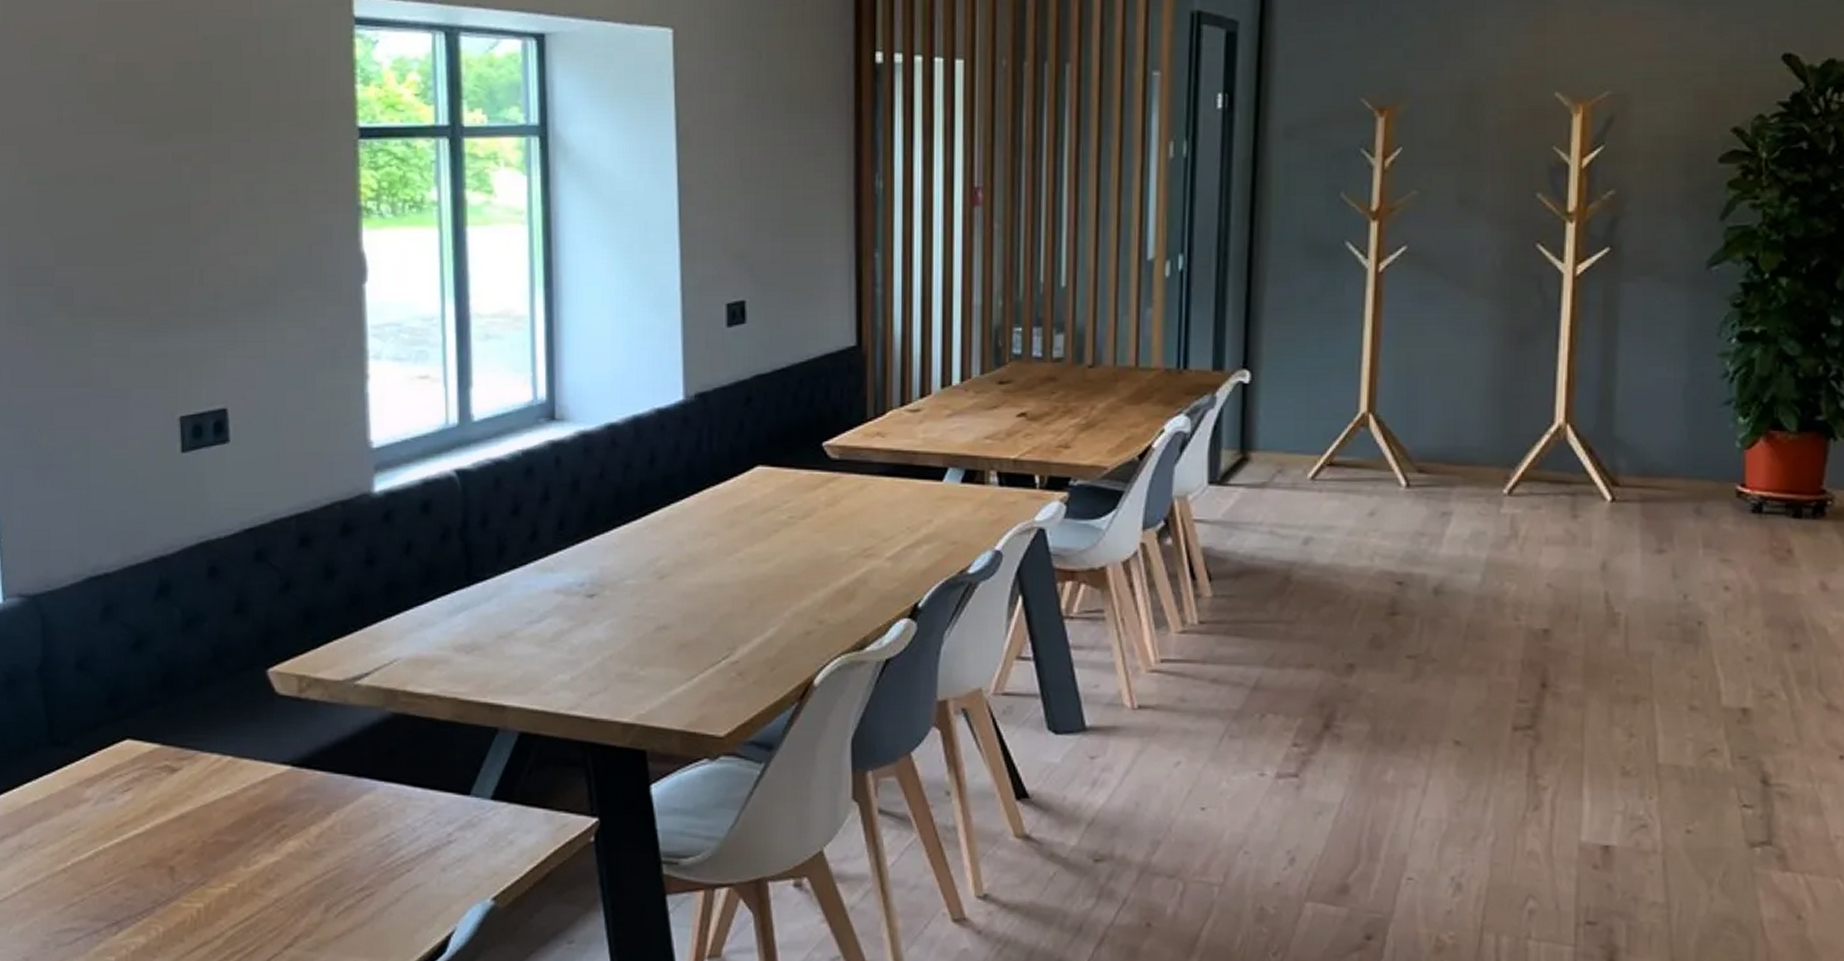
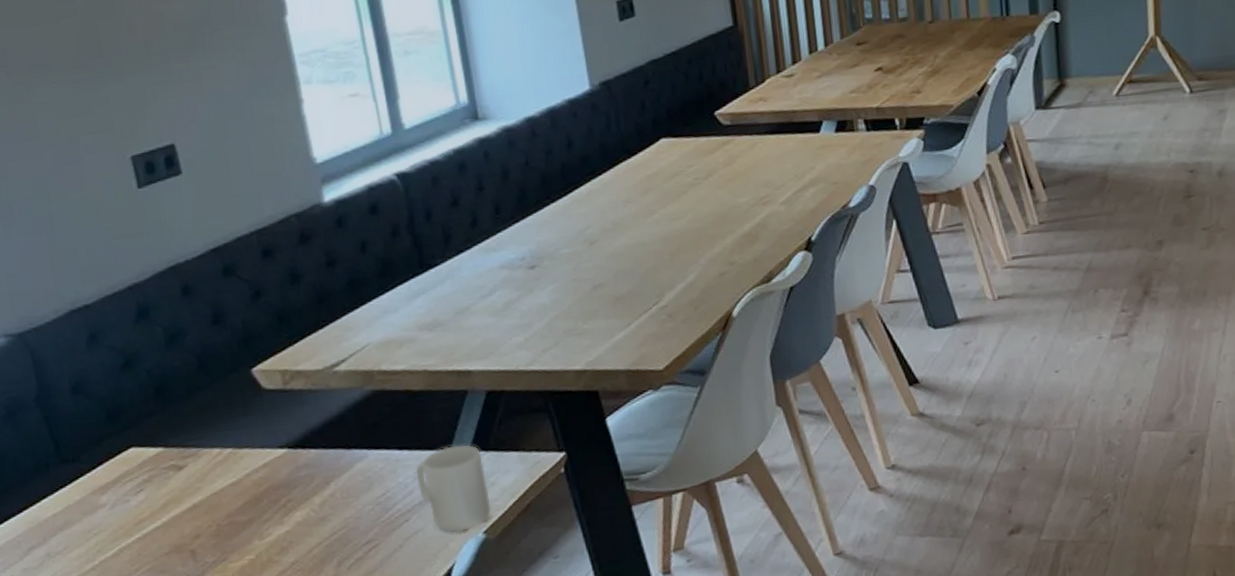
cup: none [426,790,507,894] -> present [415,444,492,533]

